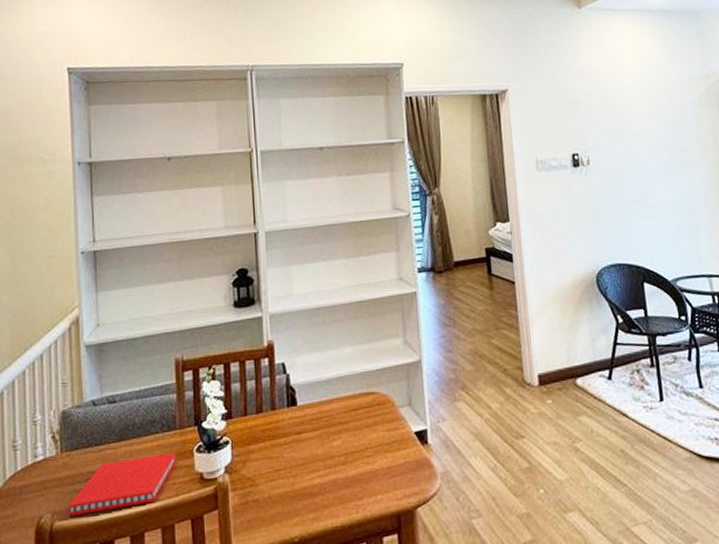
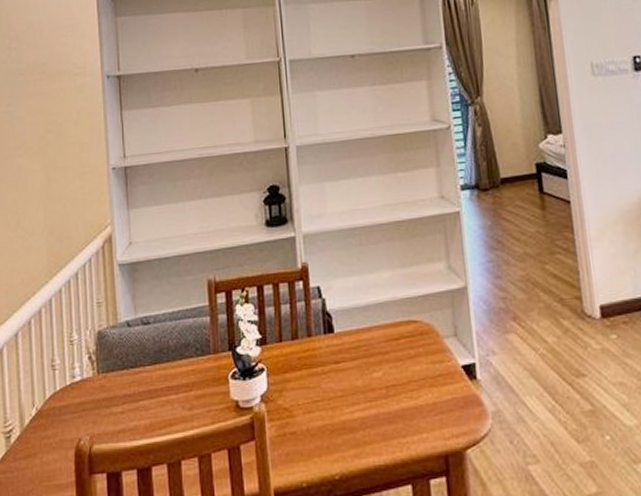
notebook: present [68,452,176,517] -> none [105,378,211,441]

